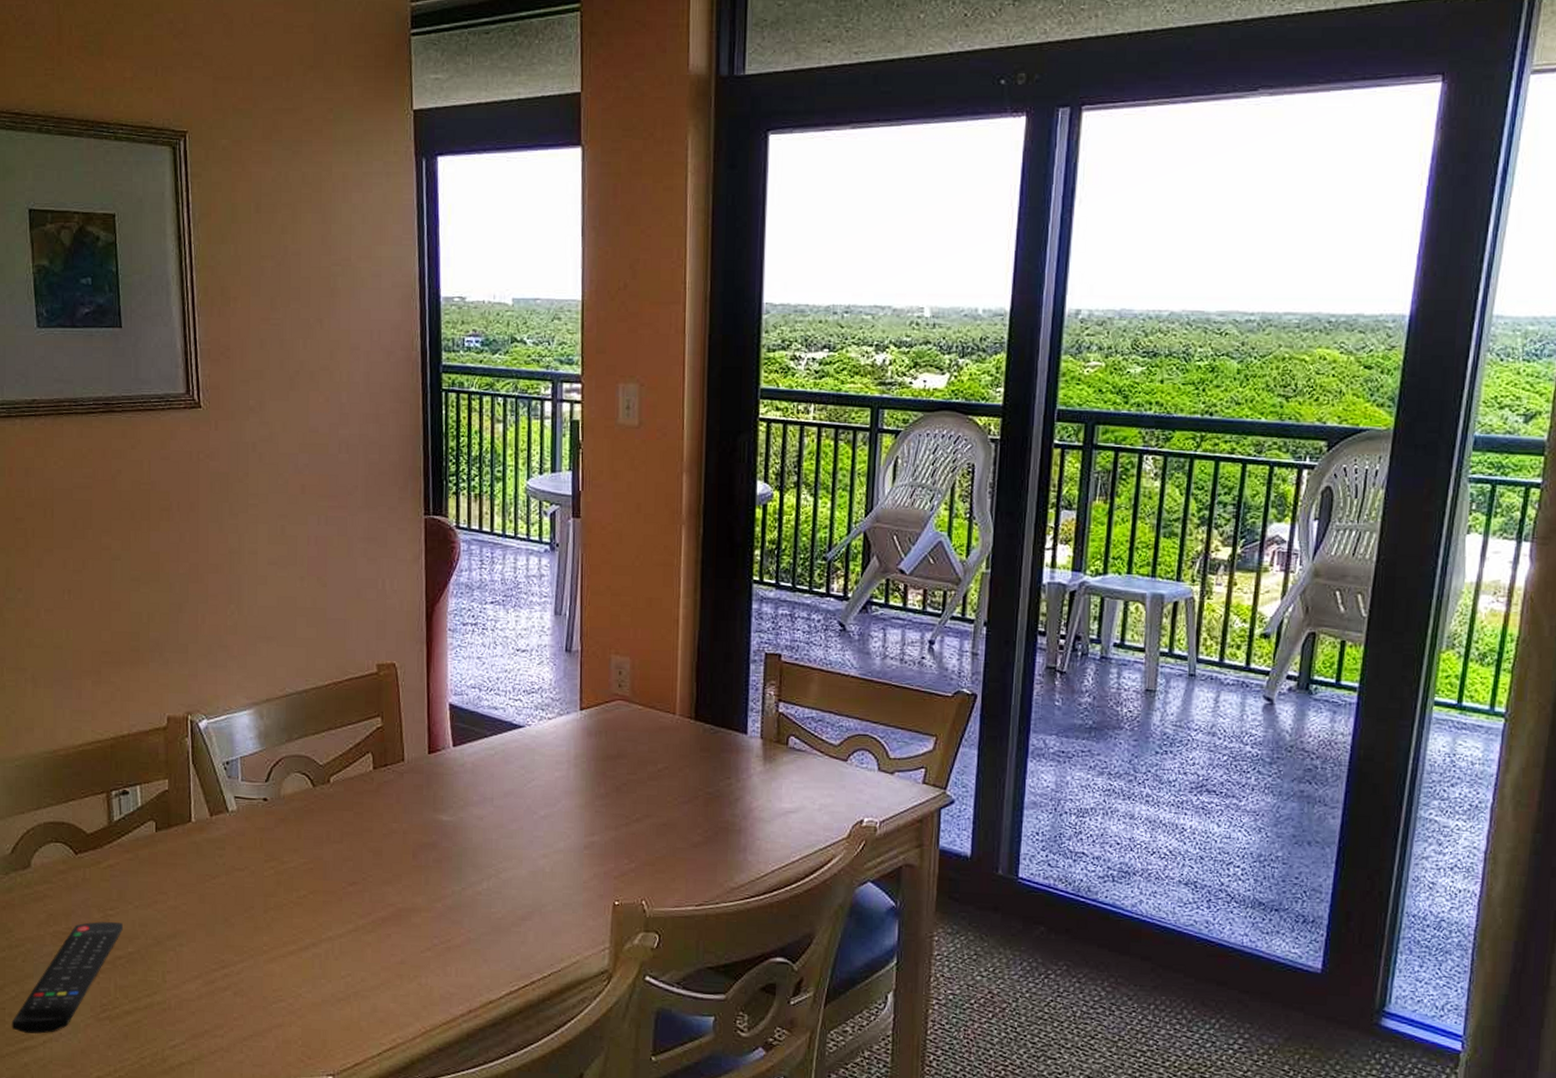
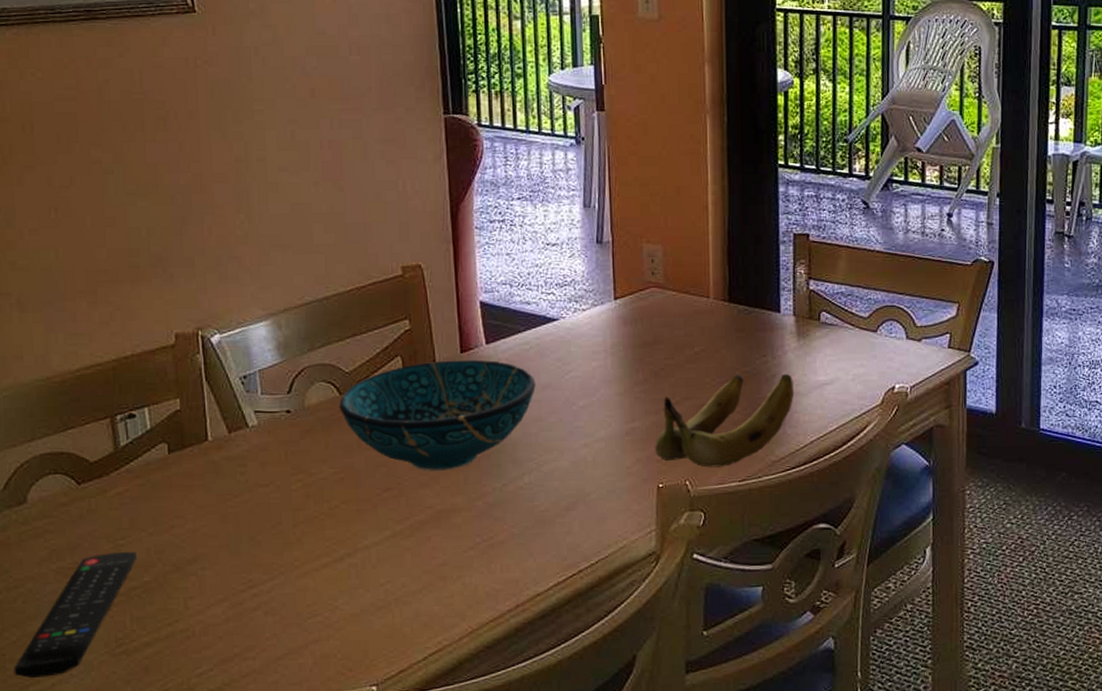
decorative bowl: none [312,760,499,870] -> present [339,359,536,471]
banana: none [613,794,758,890] -> present [655,373,795,468]

